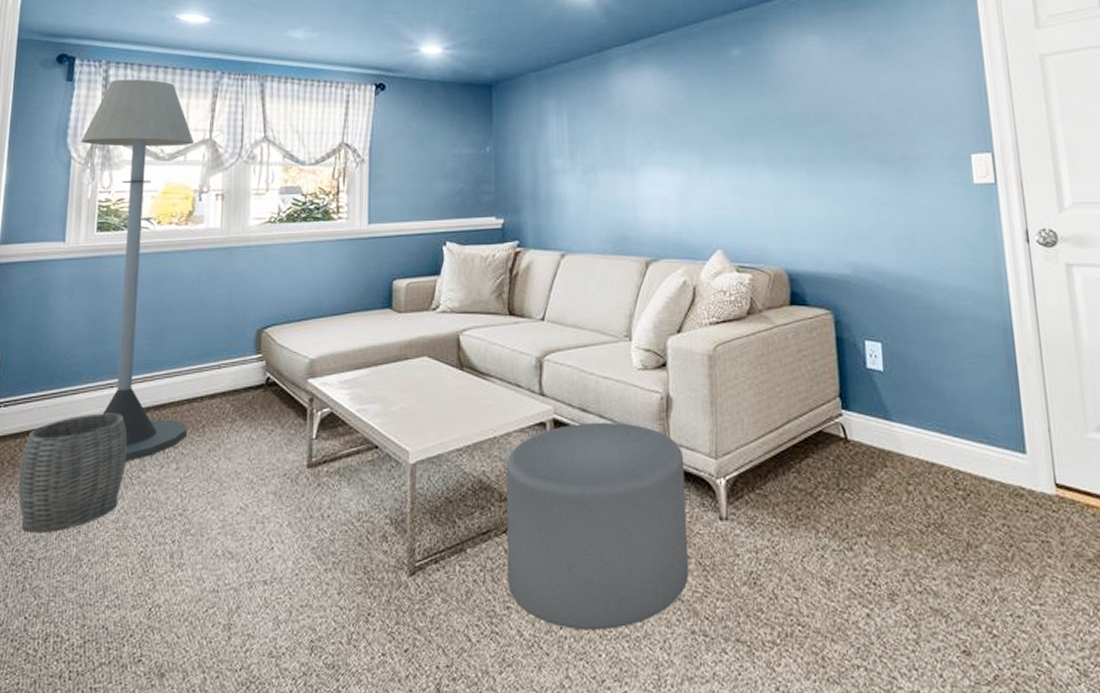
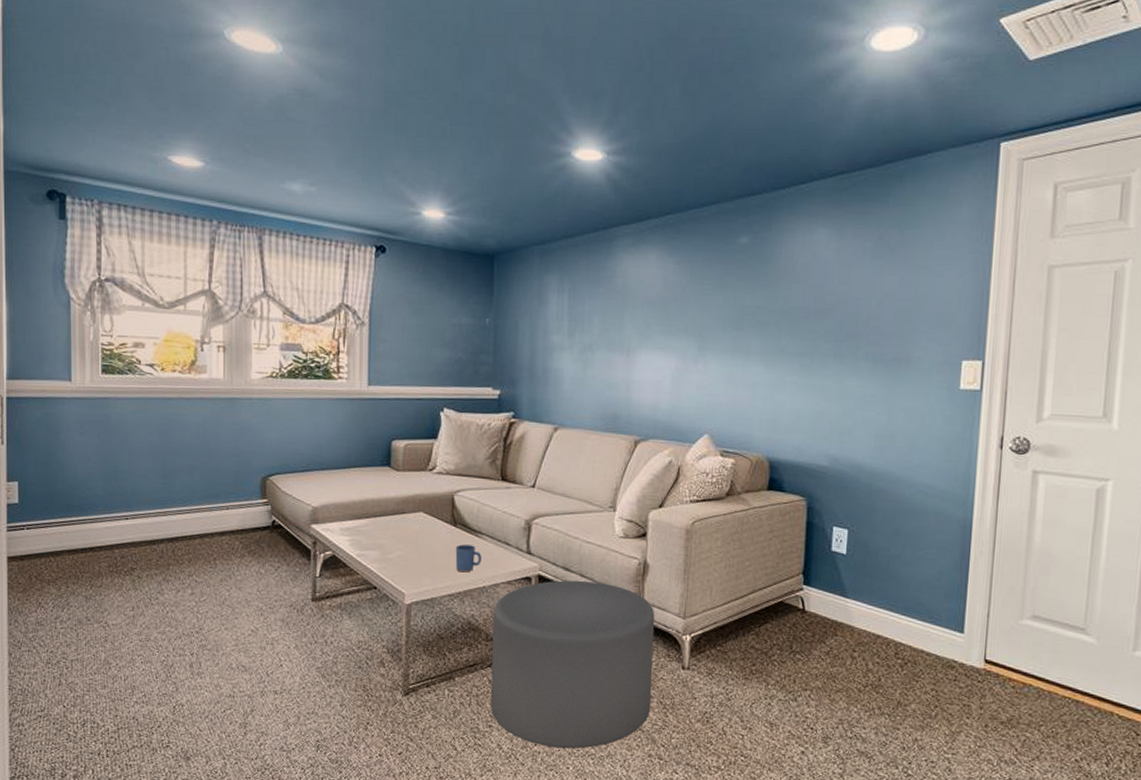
woven basket: present [18,413,127,534] -> none [47,541,145,640]
floor lamp: present [80,79,195,461] -> none [78,221,200,584]
mug: none [462,390,491,422] -> present [455,544,482,573]

